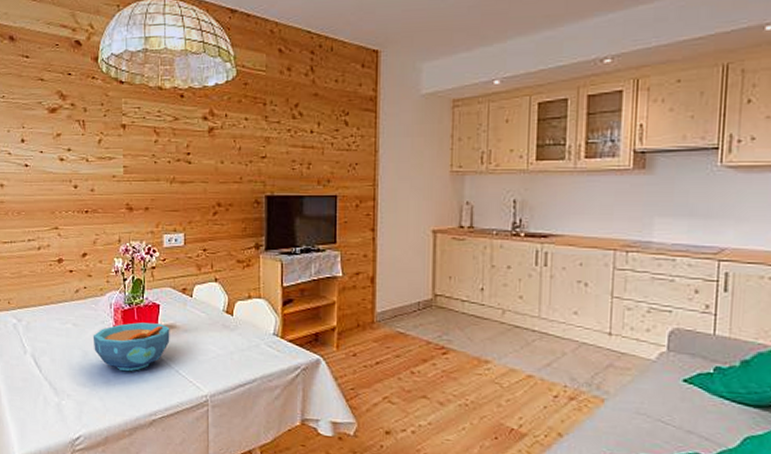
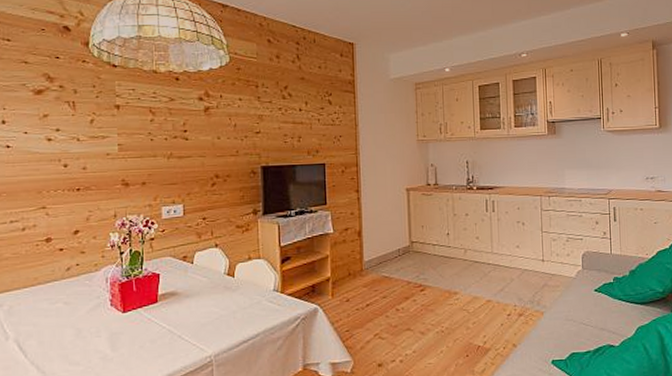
bowl: present [92,322,170,372] -> none [87,292,172,344]

